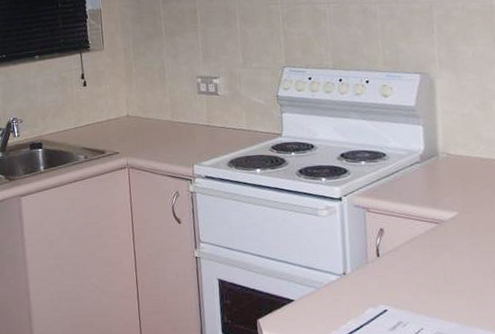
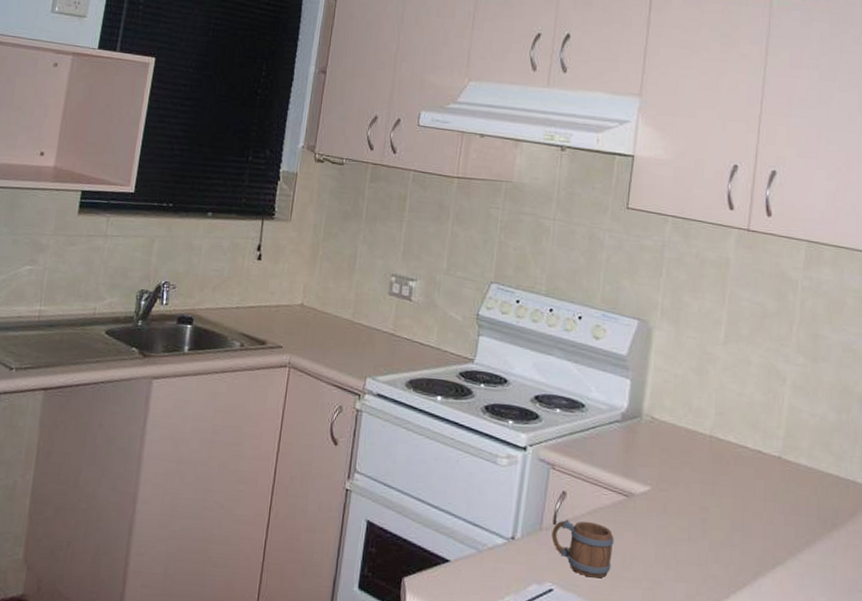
mug: none [377,249,435,295] -> present [551,519,614,578]

